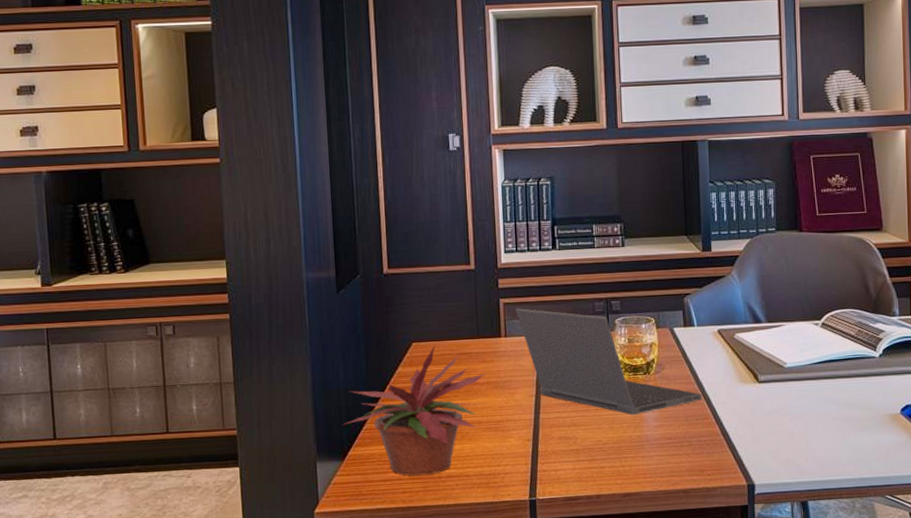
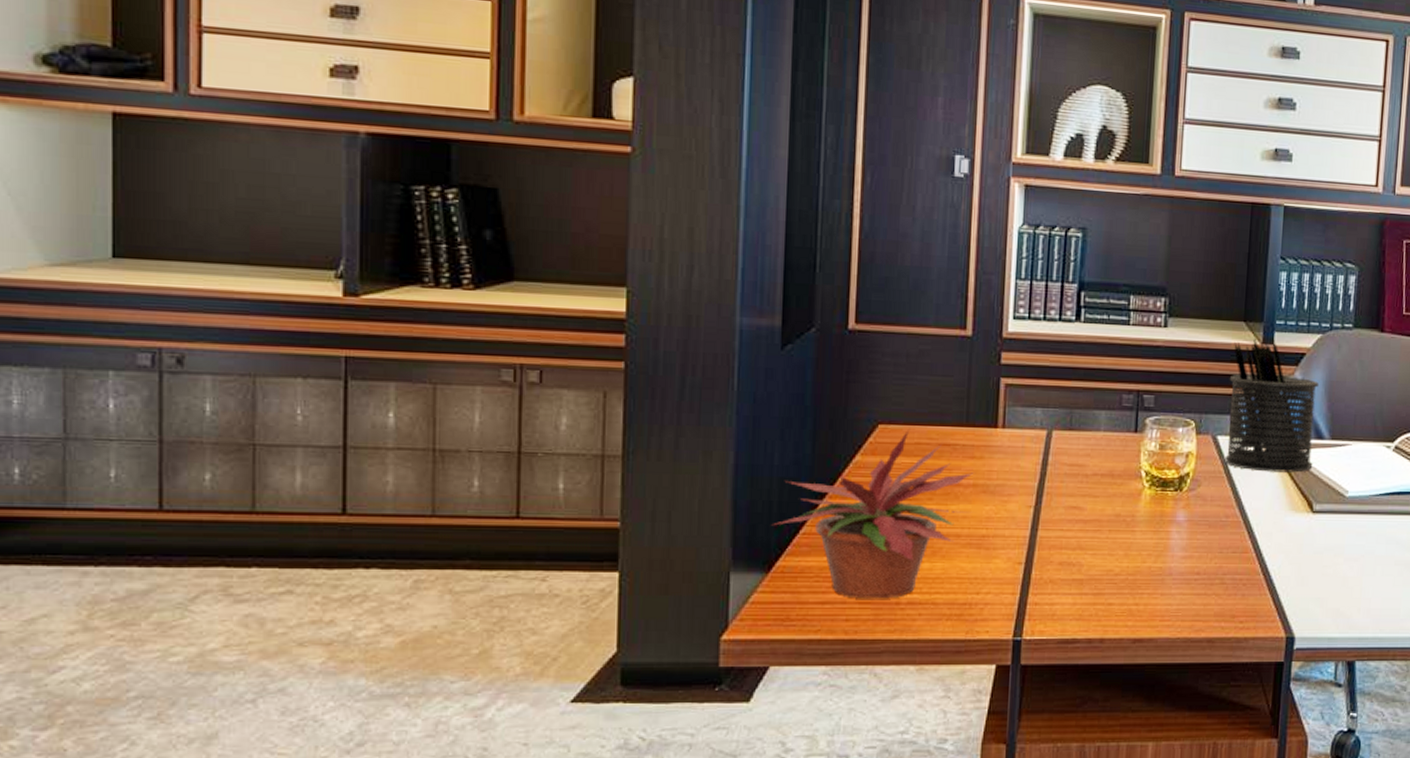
laptop computer: present [515,308,702,416] -> none [1020,393,1243,542]
pen holder: none [678,245,754,353] -> present [1225,336,1320,473]

